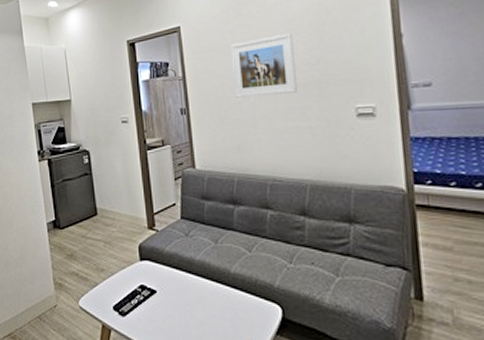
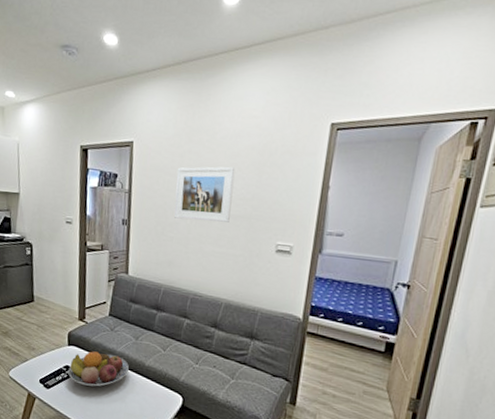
fruit bowl: none [144,264,212,307] -> present [68,351,129,387]

